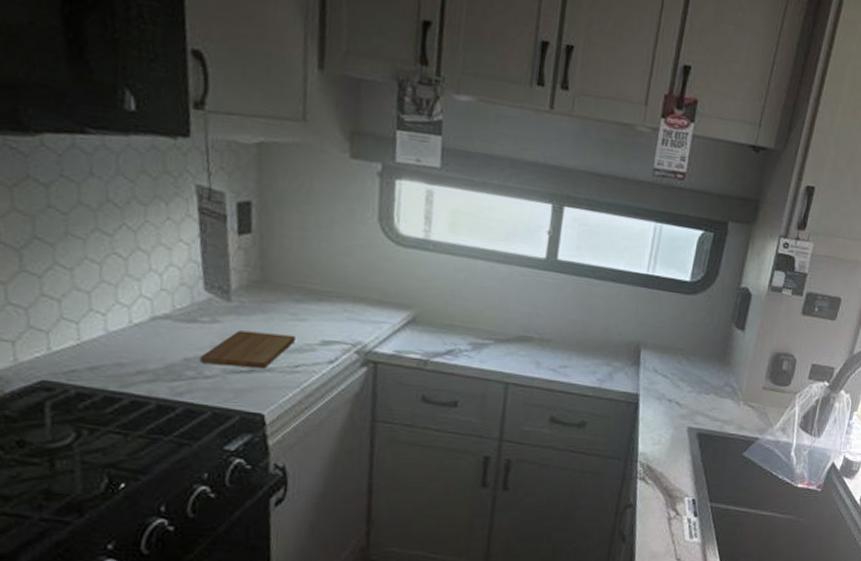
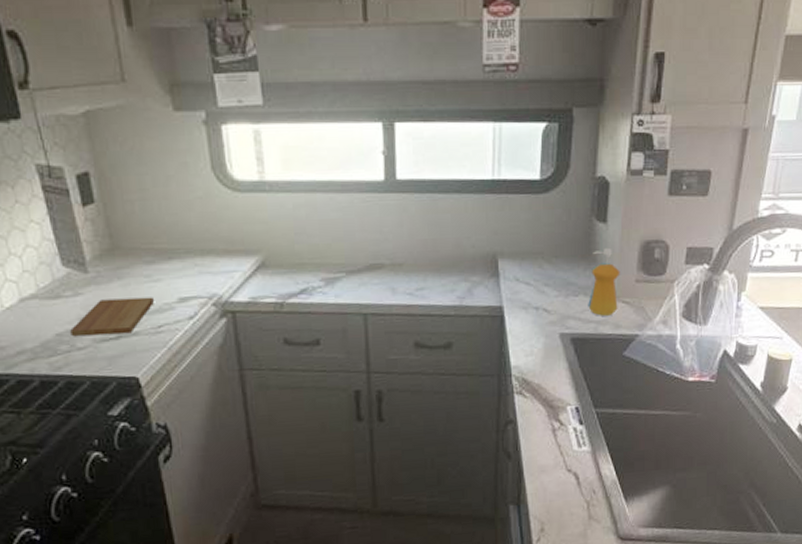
soap dispenser: none [717,353,751,417] -> present [588,247,620,316]

